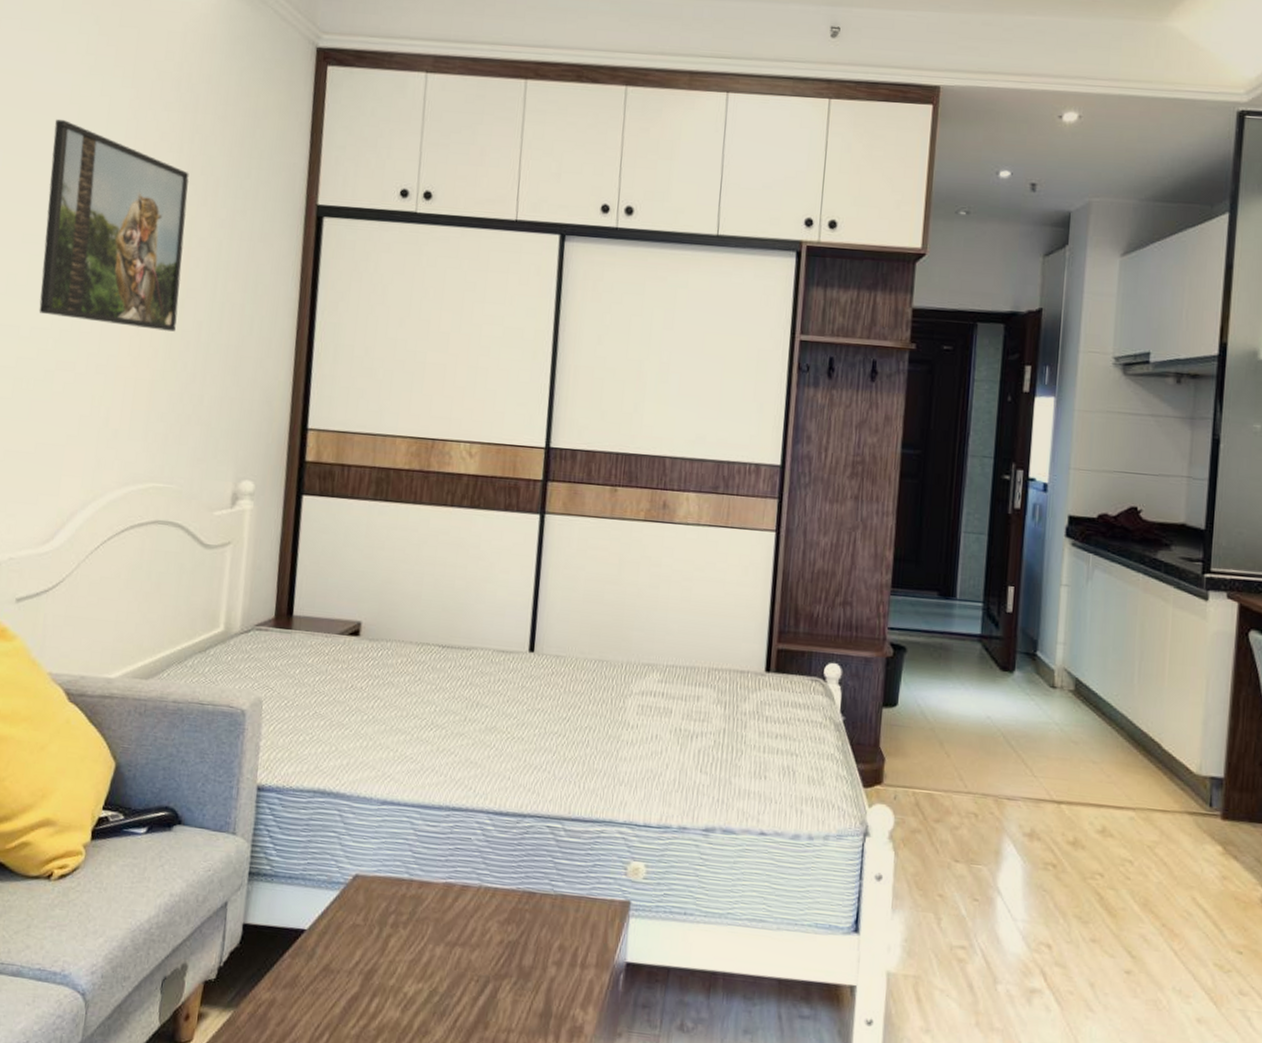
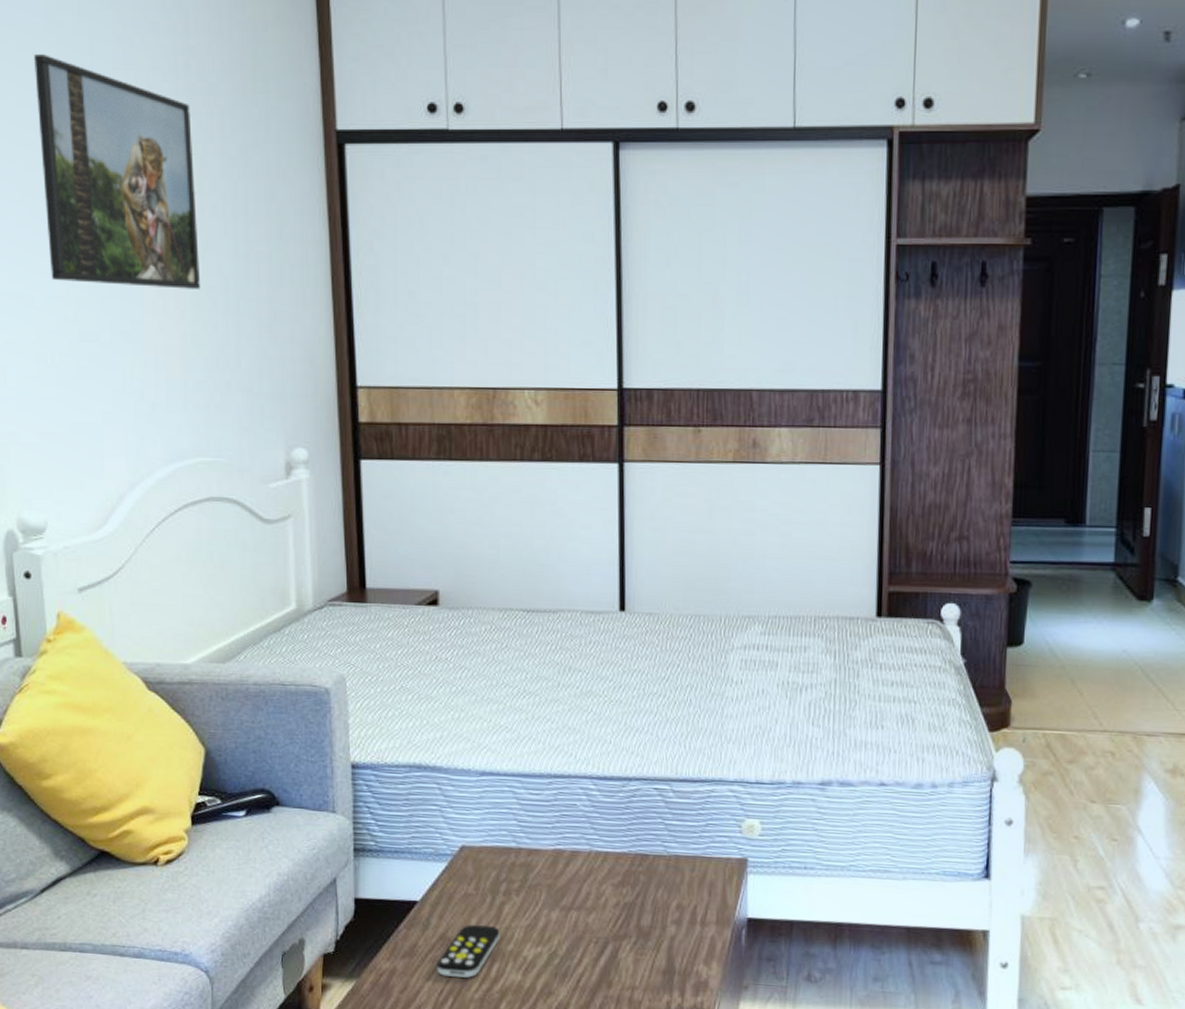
remote control: none [316,956,384,1013] -> present [436,925,500,978]

